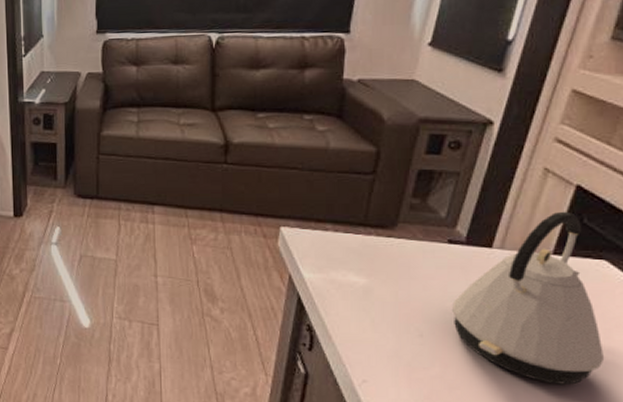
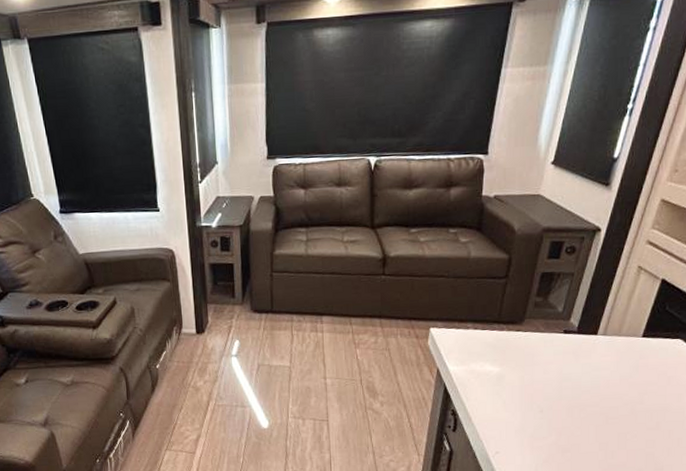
kettle: present [452,211,605,385] -> none [566,301,677,441]

